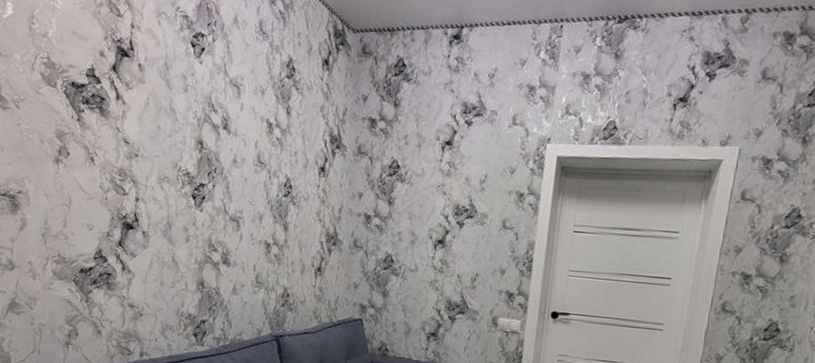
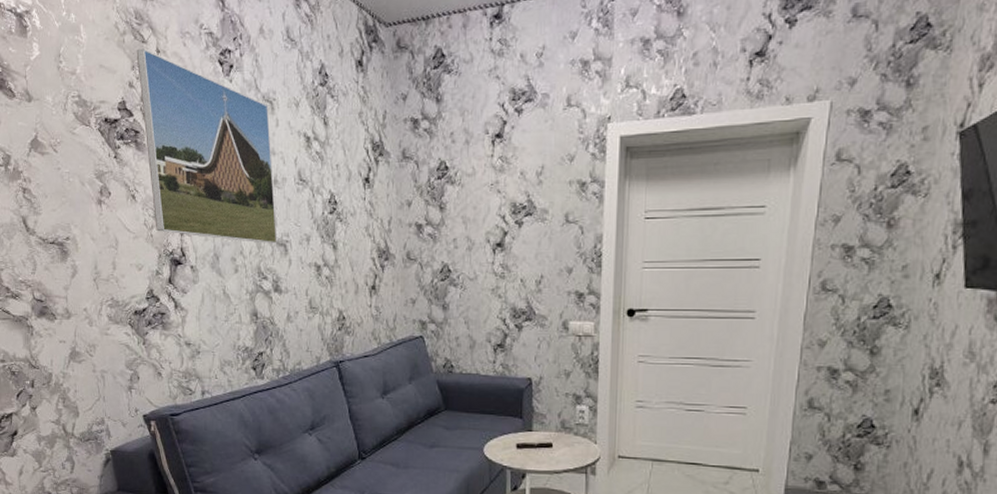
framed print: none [110,21,235,219] -> present [136,48,277,244]

